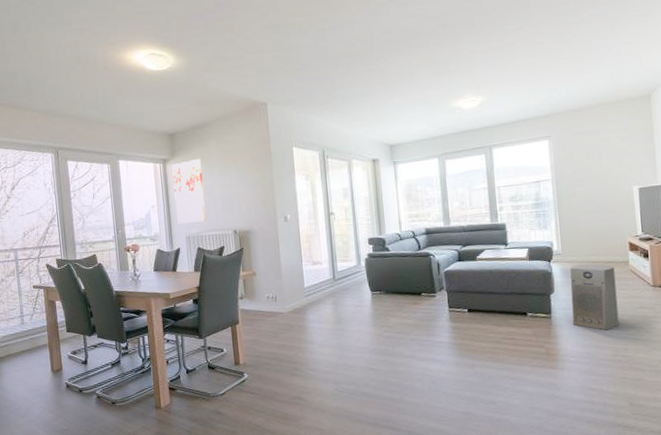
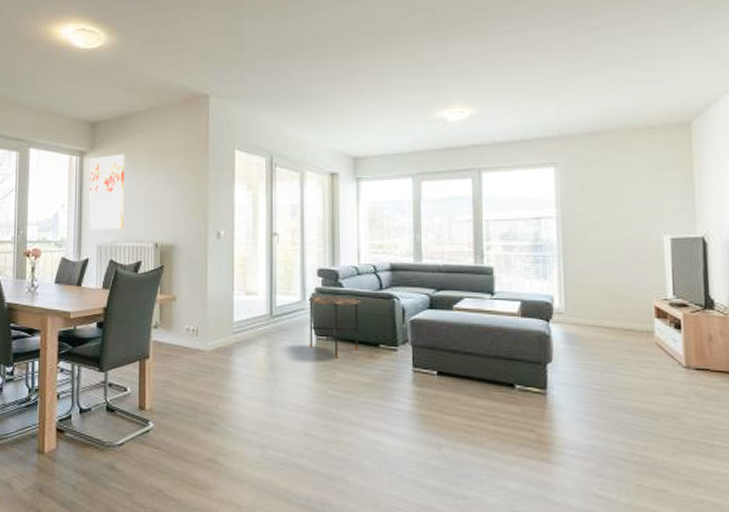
side table: none [362,258,406,308] -> present [307,296,361,359]
air purifier: present [570,263,619,331] -> none [574,328,638,419]

